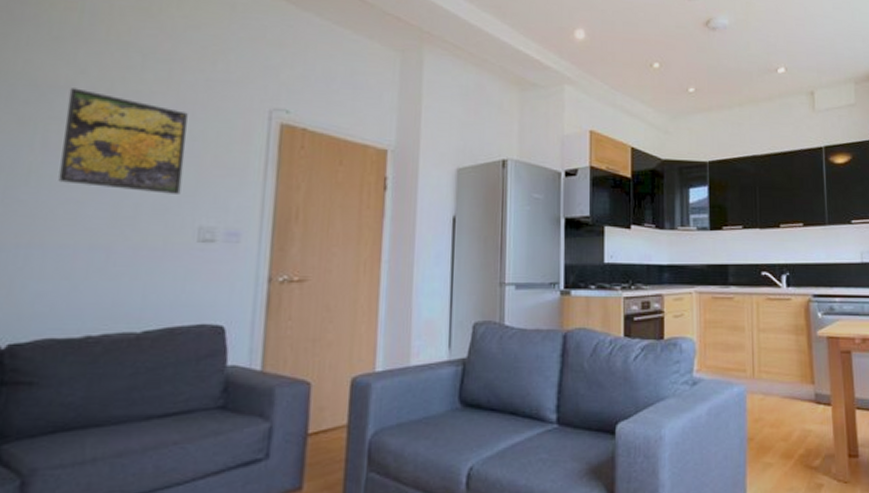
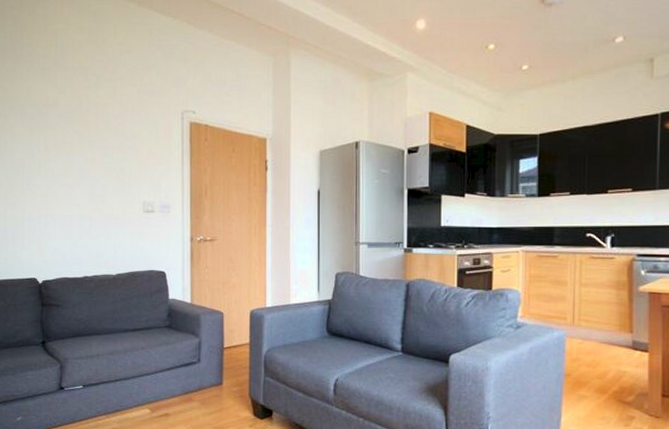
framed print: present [58,88,188,194] -> none [56,105,130,178]

